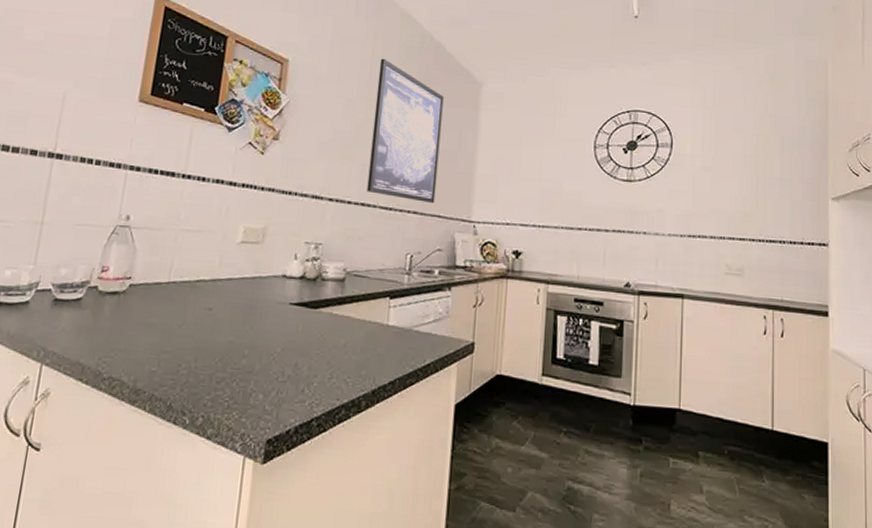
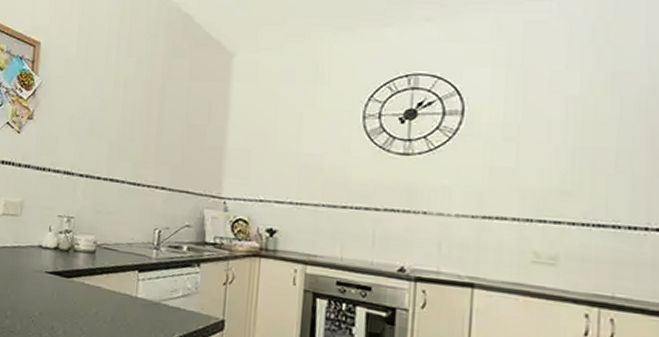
wall art: present [366,58,444,203] -> none [115,34,192,179]

